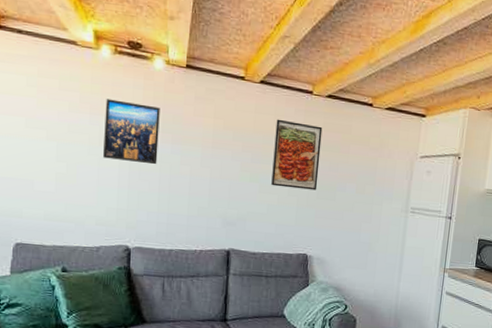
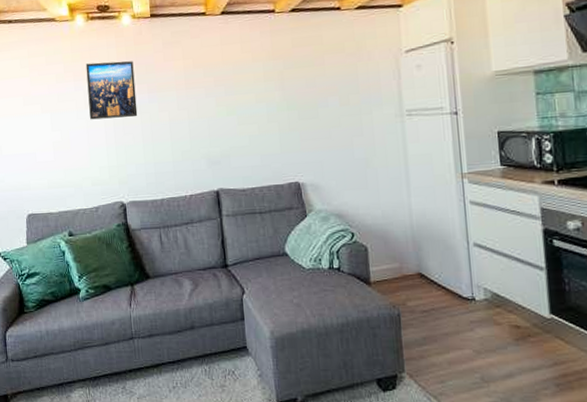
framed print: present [271,119,323,191] -> none [243,43,297,116]

